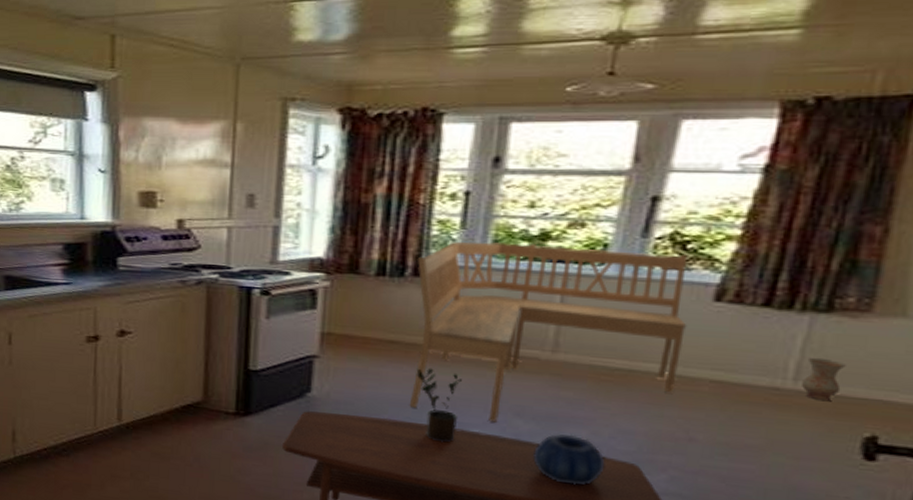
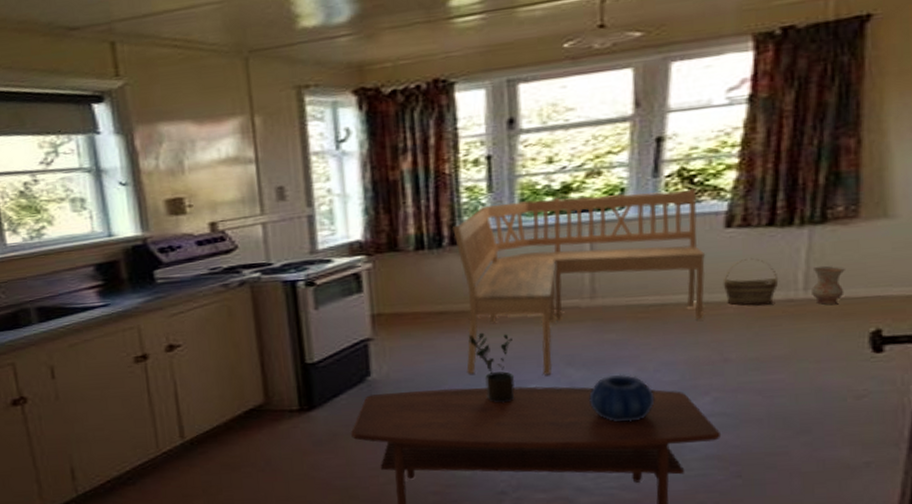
basket: none [701,336,766,389] -> present [723,257,779,306]

